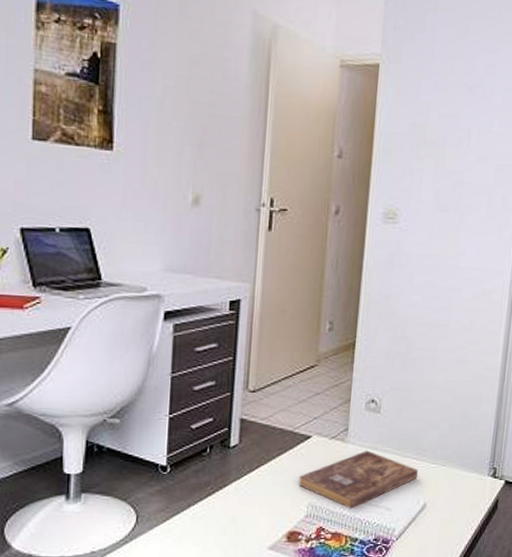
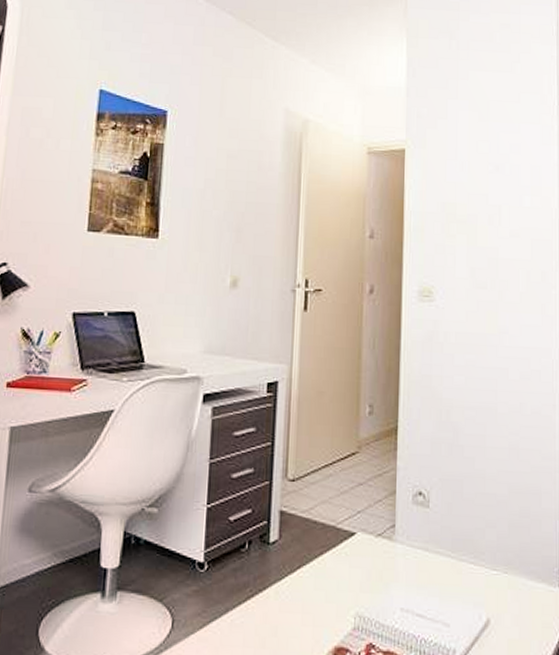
bible: present [298,450,418,510] -> none [344,551,476,623]

